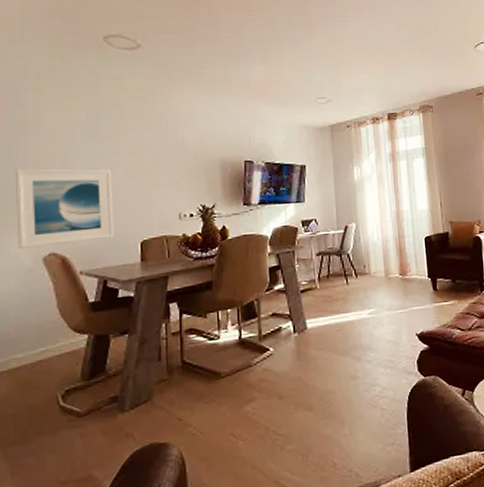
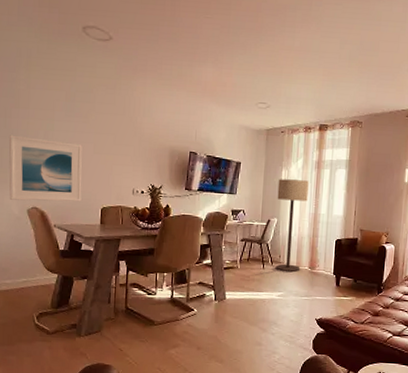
floor lamp: none [351,176,390,285] -> present [276,179,309,273]

